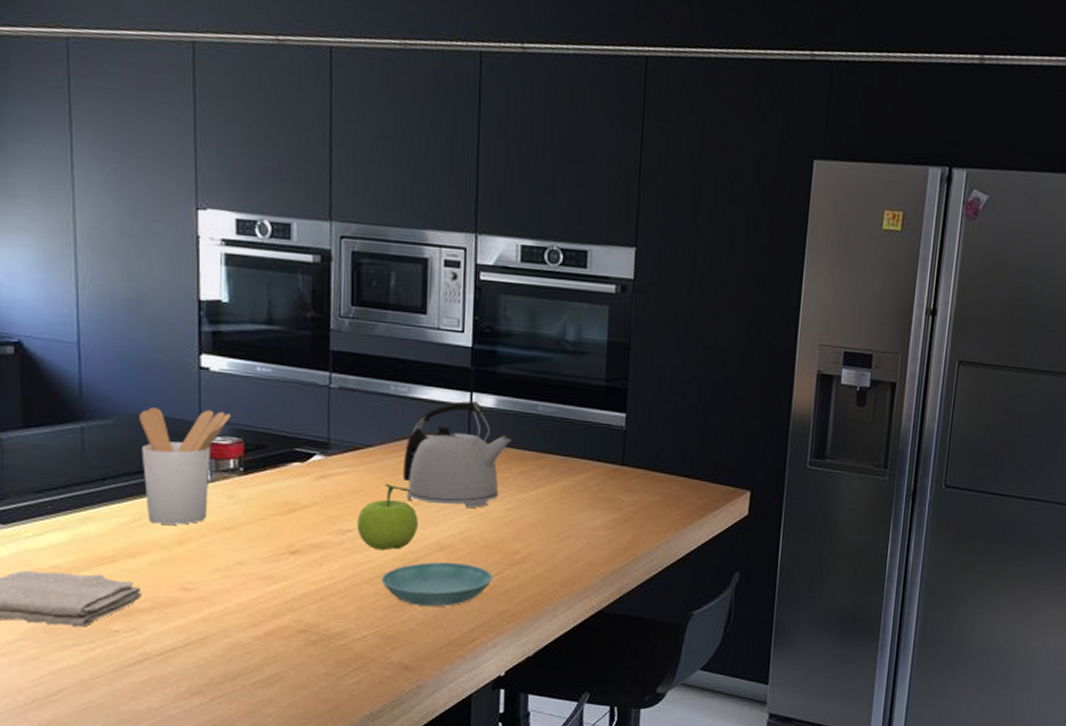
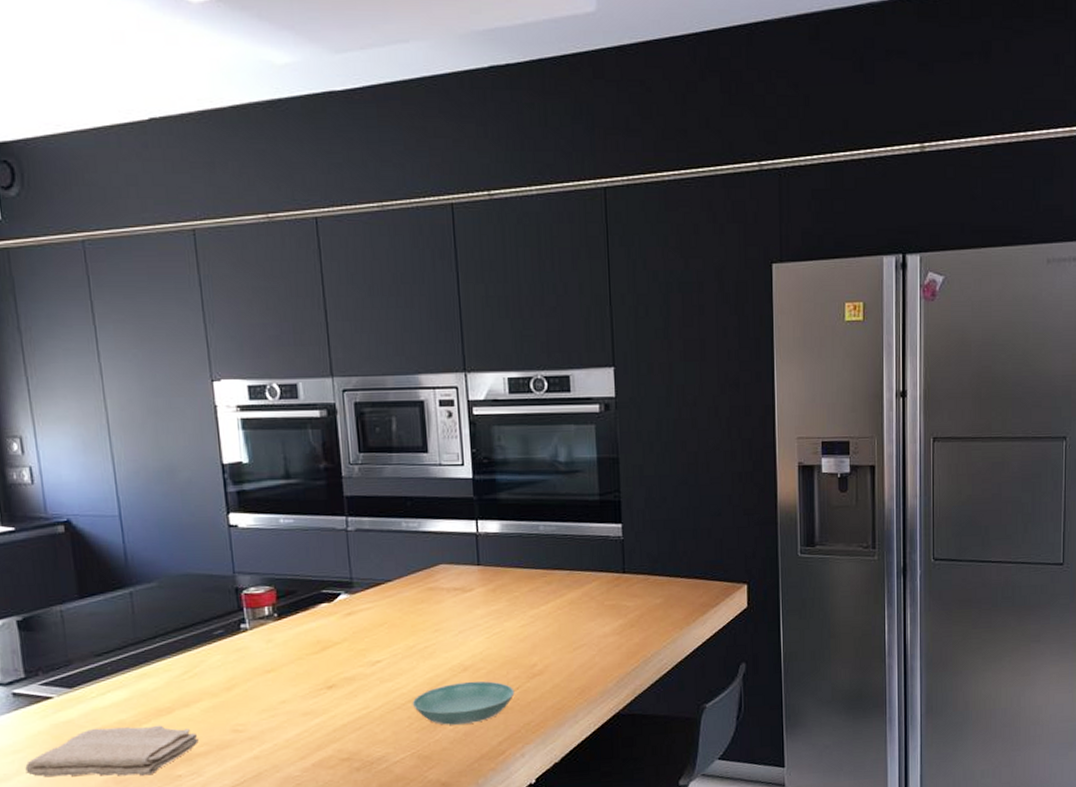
utensil holder: present [139,407,232,525] -> none [180,563,262,673]
fruit: present [357,484,418,551] -> none [384,614,441,677]
kettle: present [402,401,511,508] -> none [421,529,518,628]

